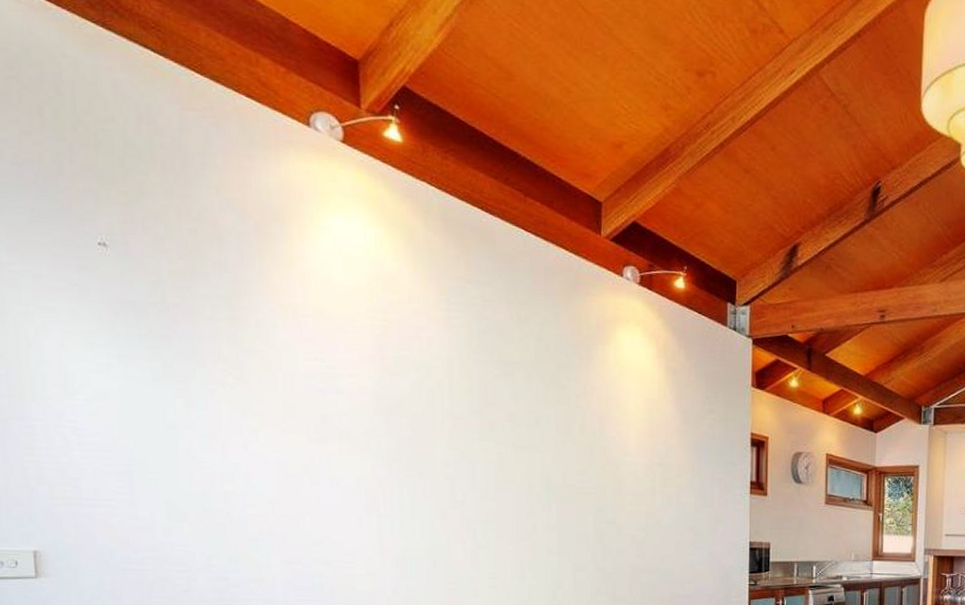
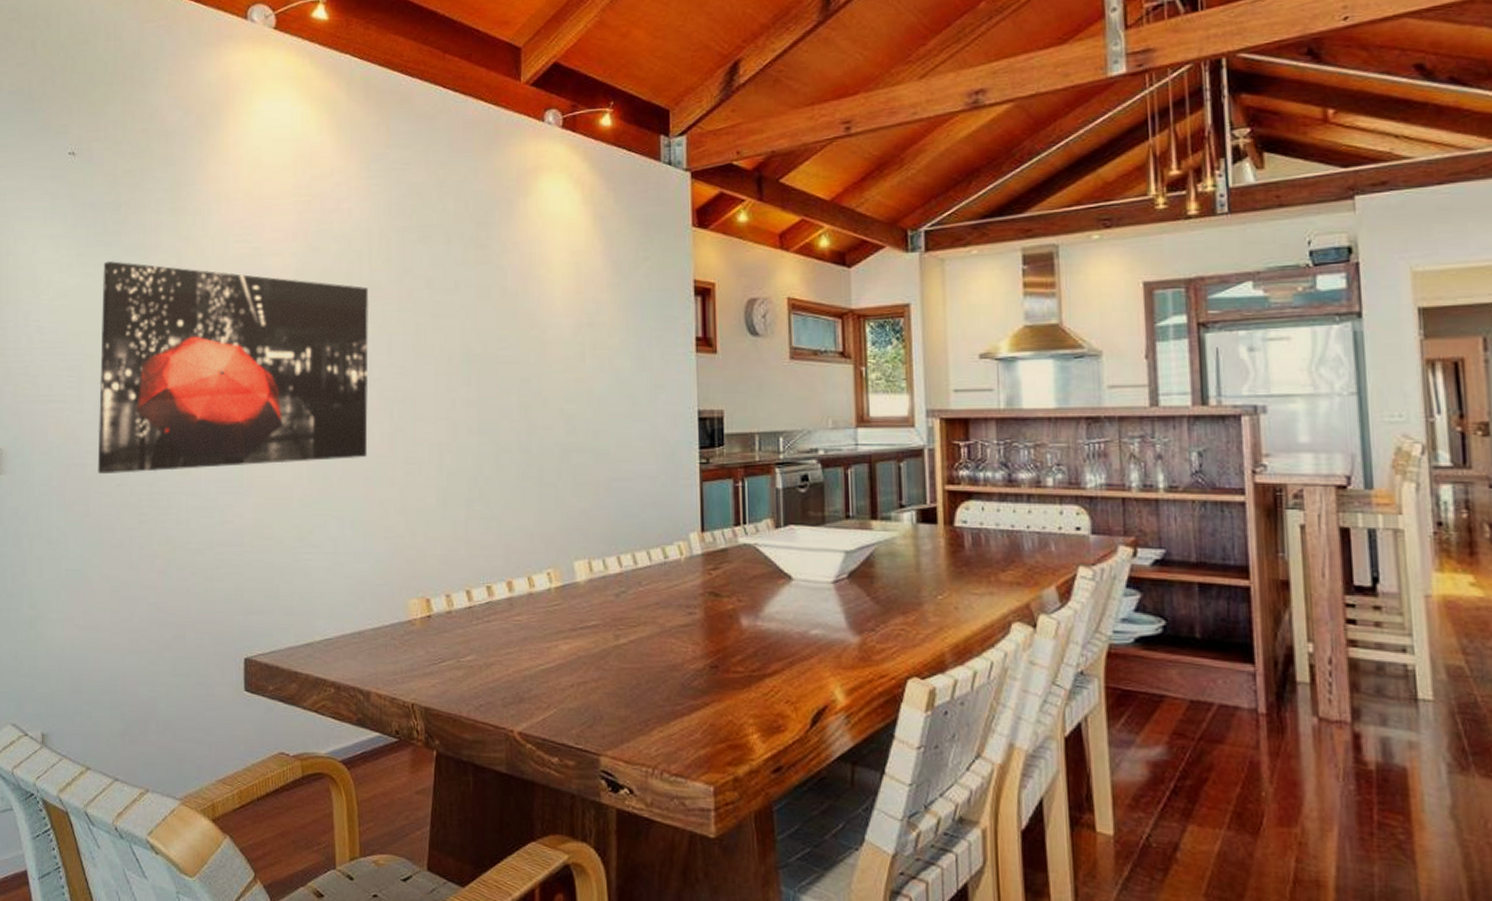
wall art: none [151,366,452,580] -> present [97,261,369,475]

